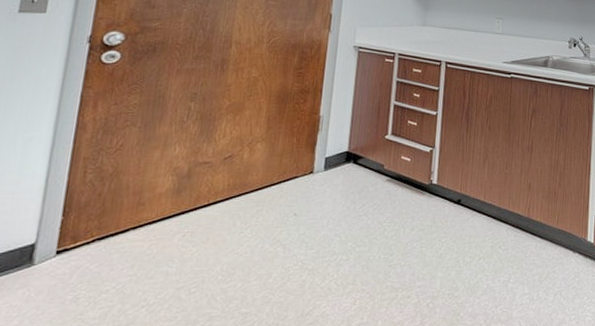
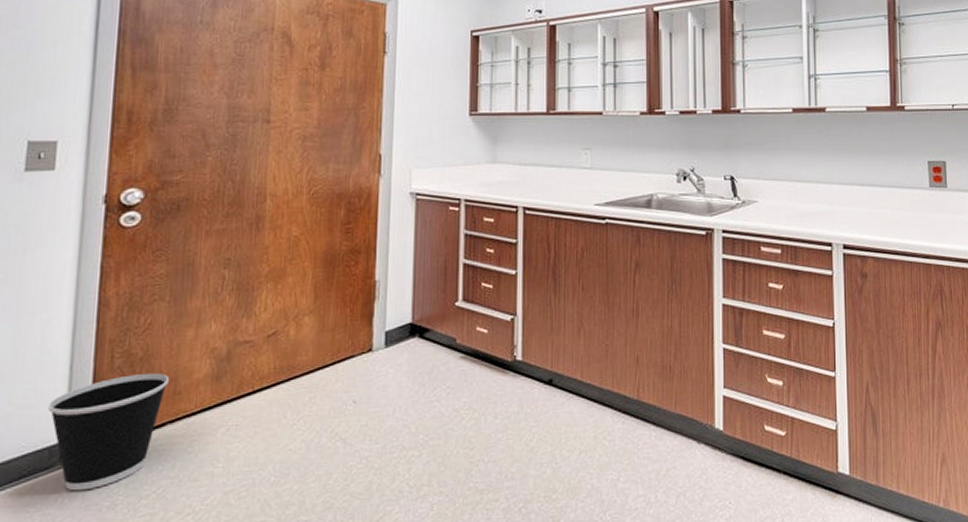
wastebasket: none [22,186,136,286] -> present [47,372,170,491]

